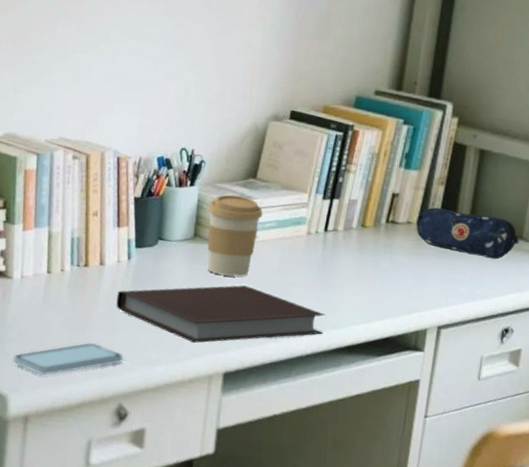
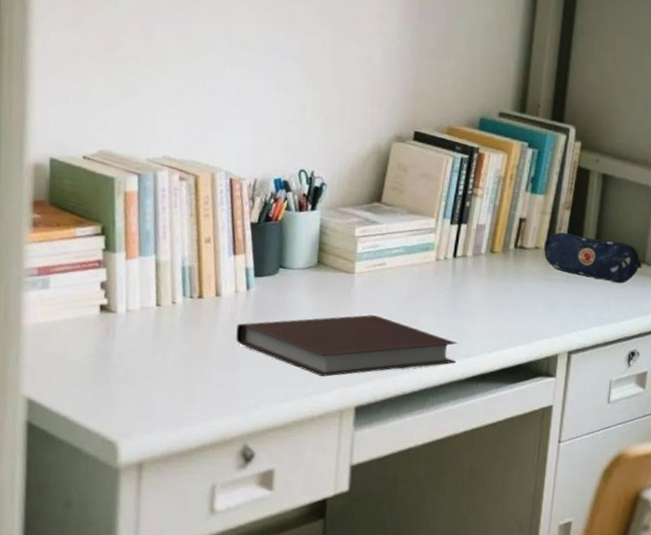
smartphone: present [13,342,123,376] -> none [122,380,246,418]
coffee cup: present [207,194,263,277] -> none [331,219,390,306]

